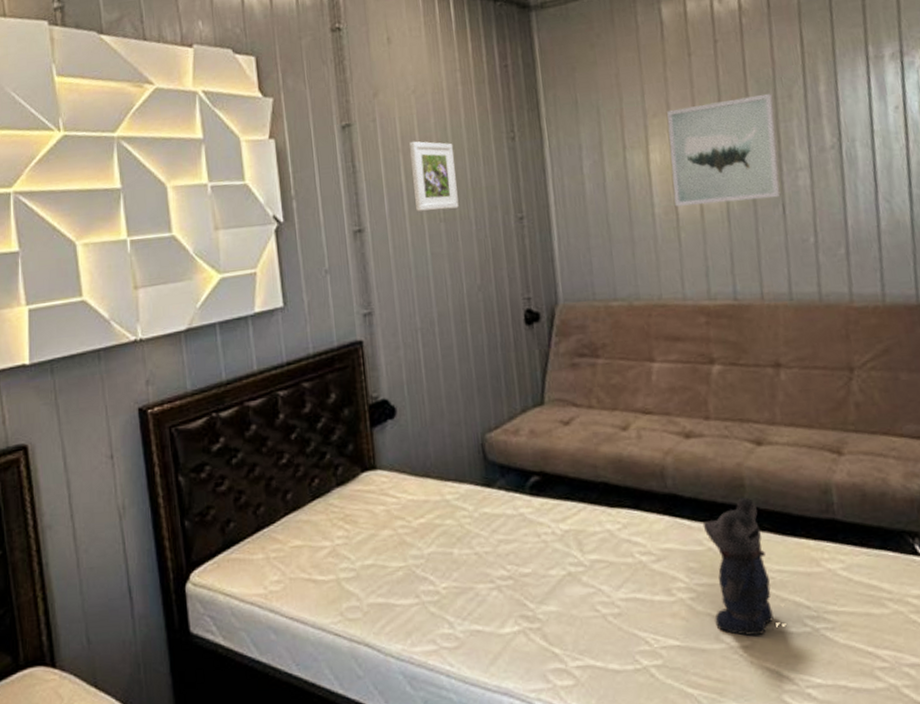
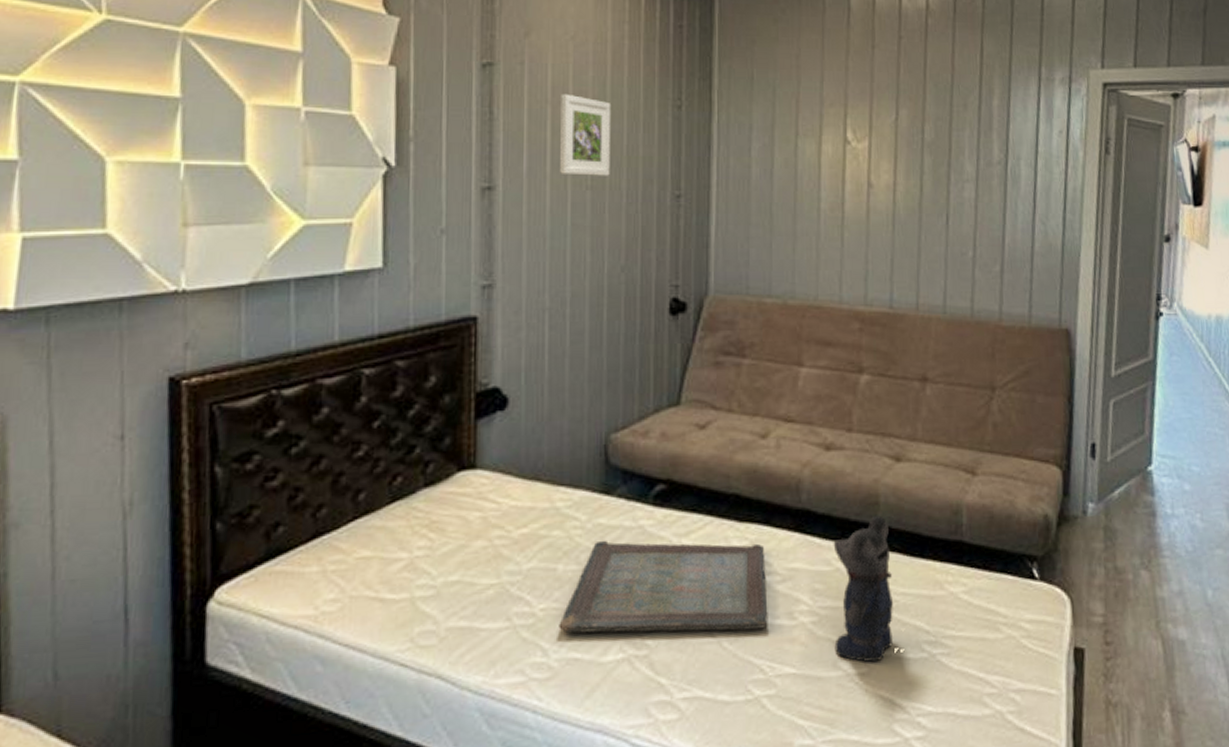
serving tray: none [460,526,648,609] -> present [559,540,768,634]
wall art: present [667,93,781,207] -> none [841,99,949,207]

